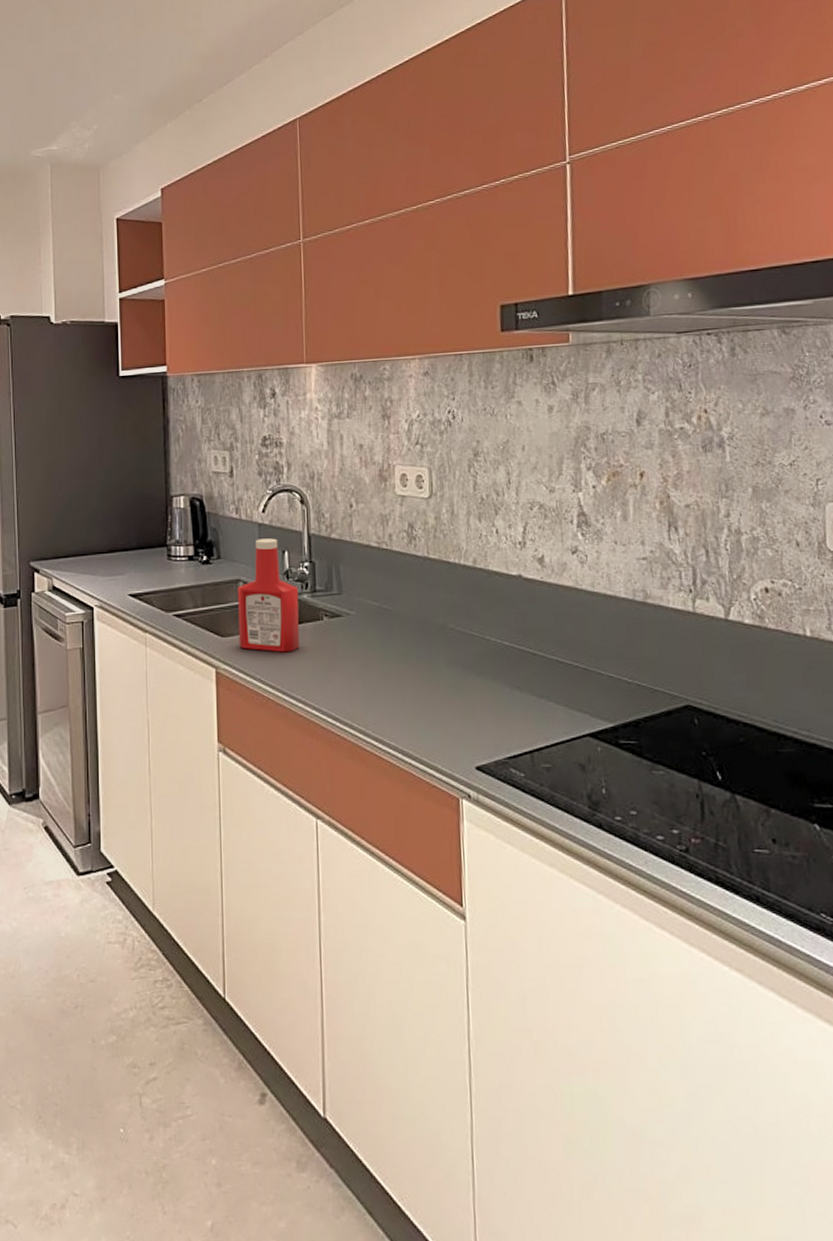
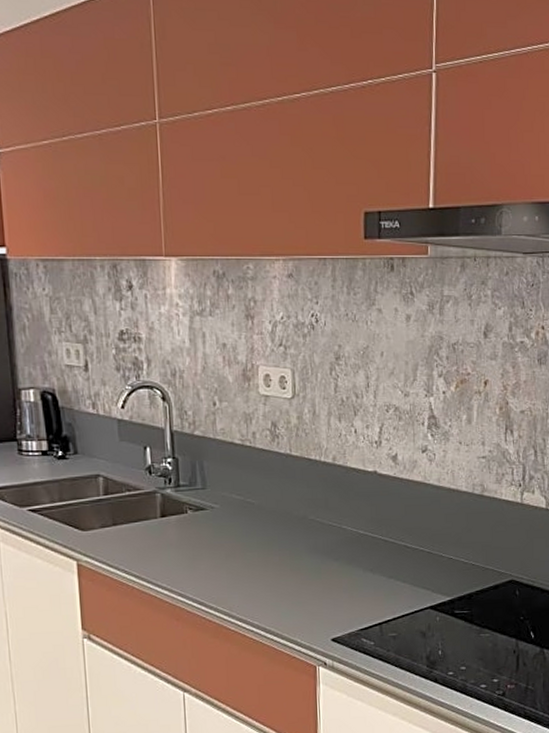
ketchup bottle: present [237,538,300,653] -> none [97,434,164,545]

